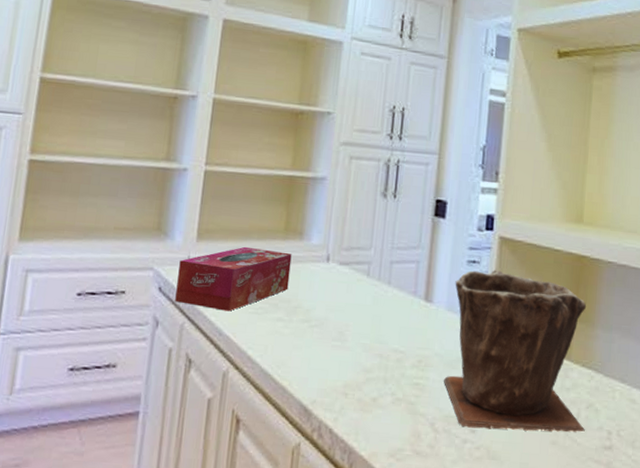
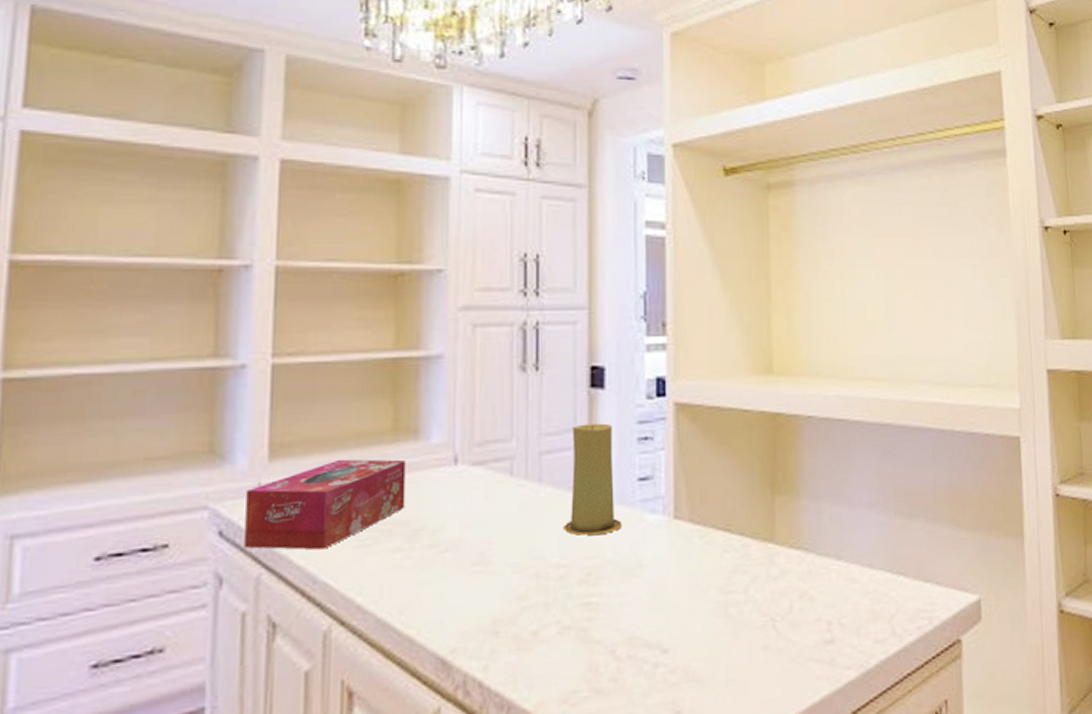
candle: none [403,244,449,332] -> present [563,423,622,535]
plant pot: present [444,270,587,432] -> none [622,445,800,648]

